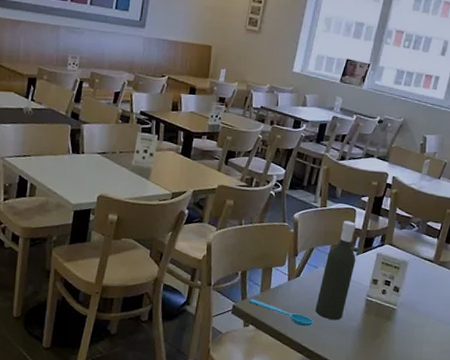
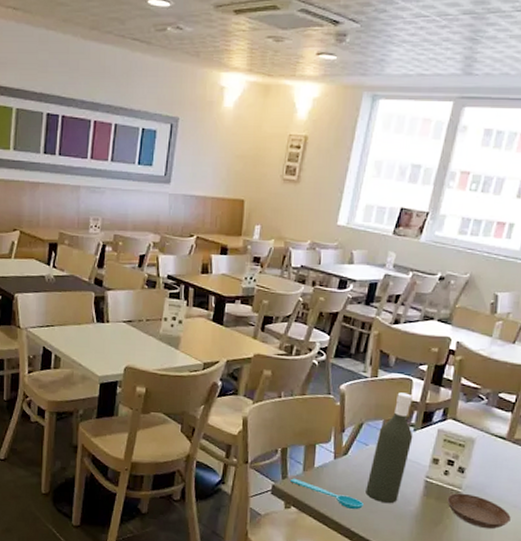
saucer: none [384,309,437,341] -> present [447,493,511,529]

